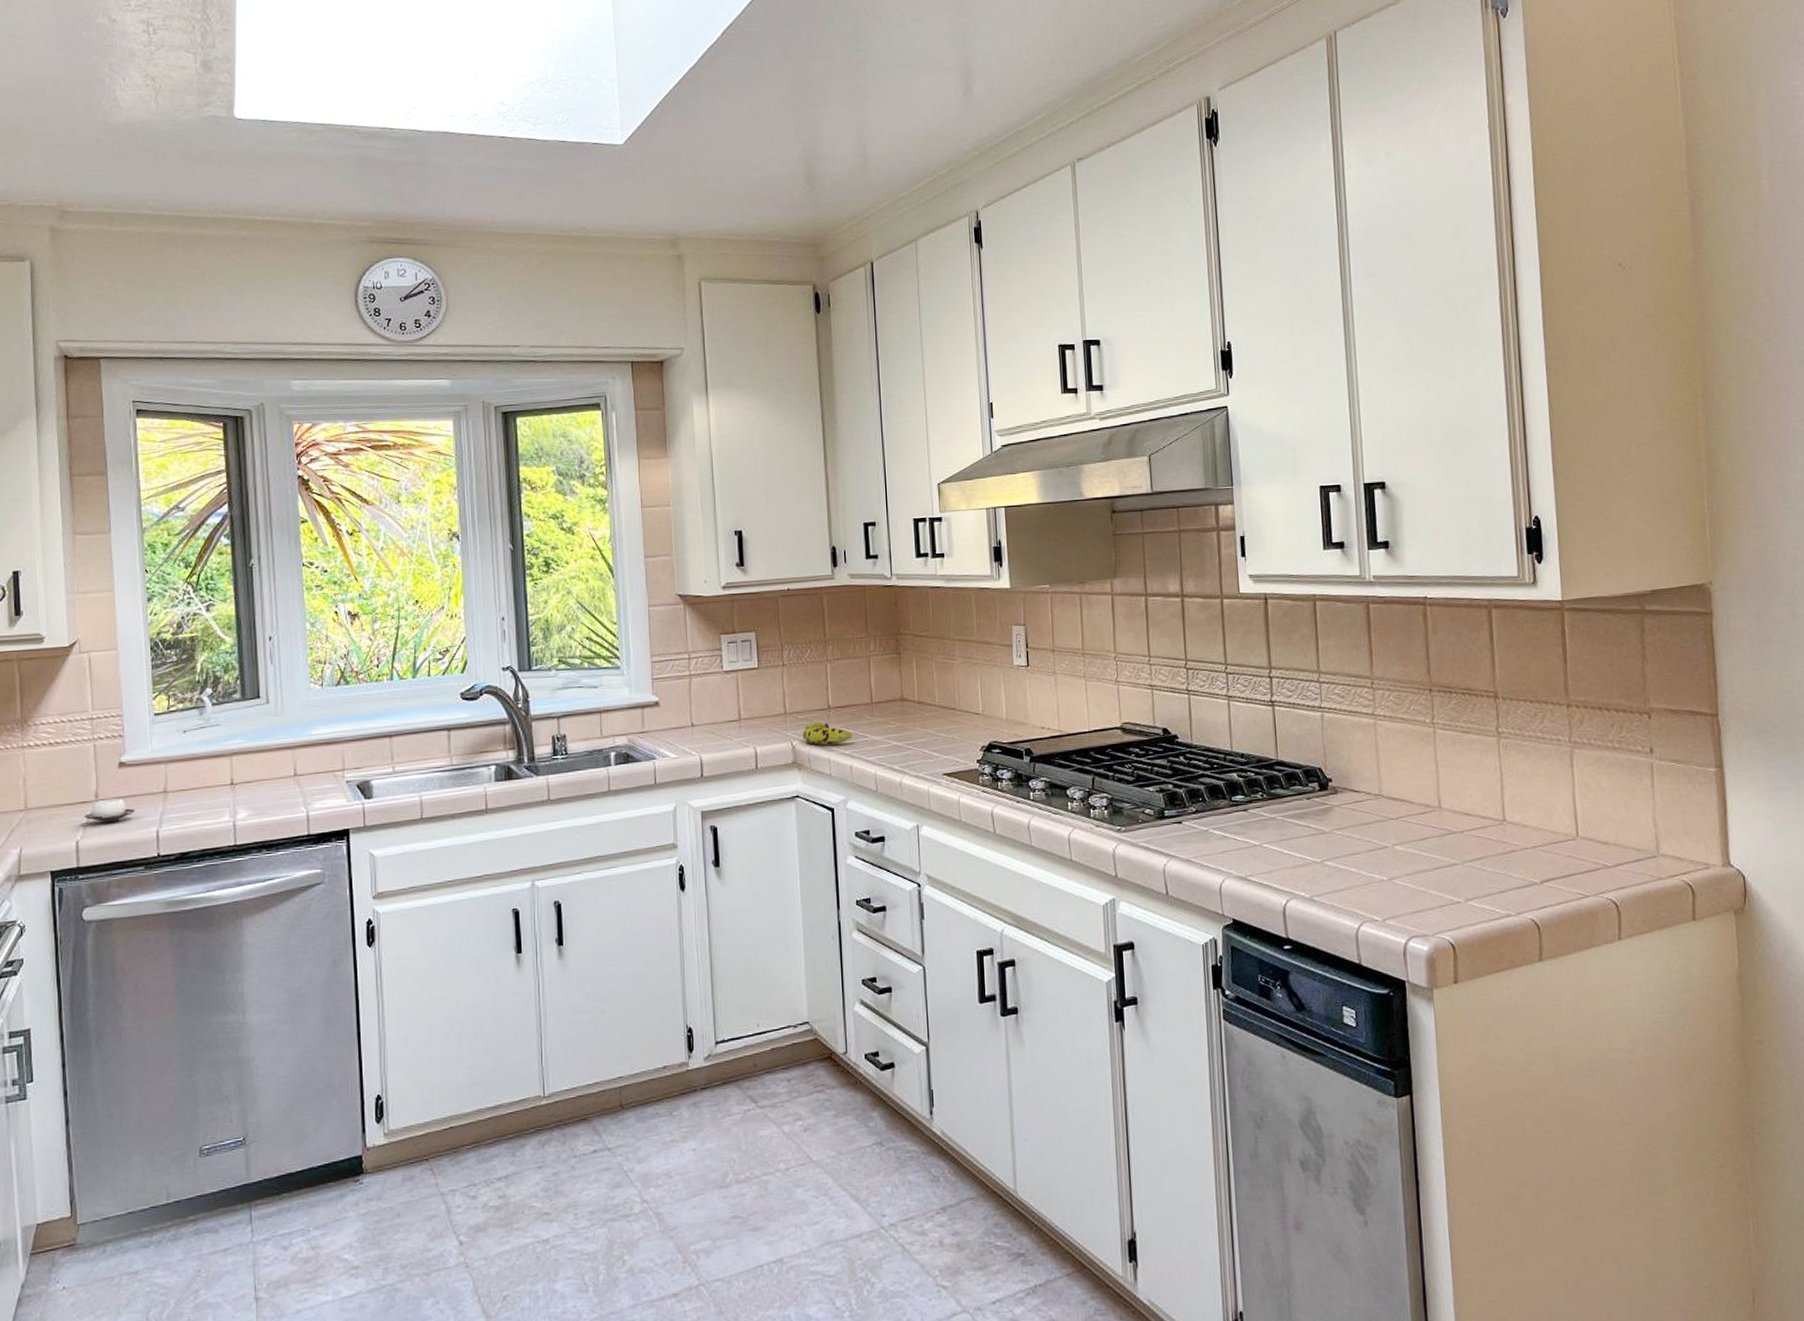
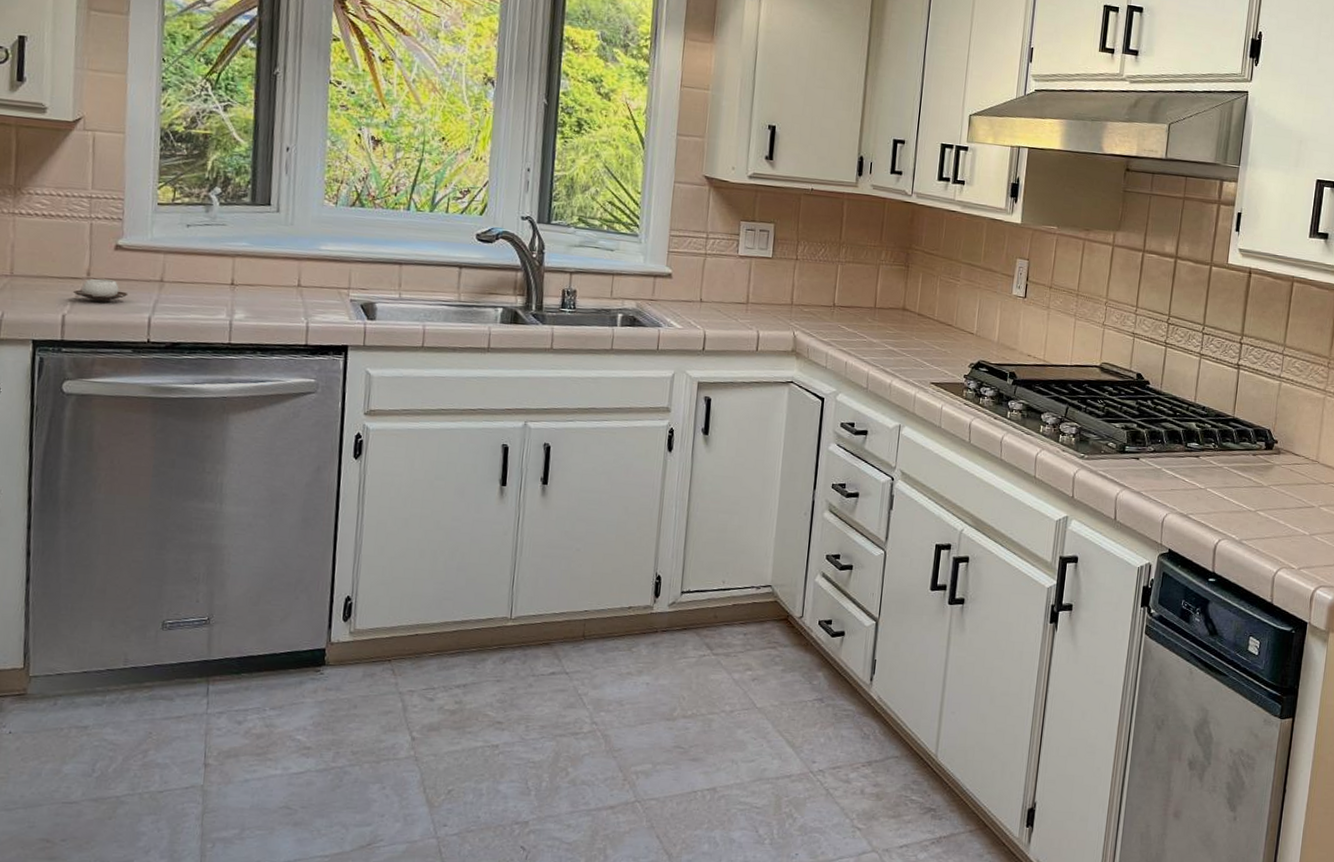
fruit: present [802,722,853,745] -> none [805,316,852,341]

